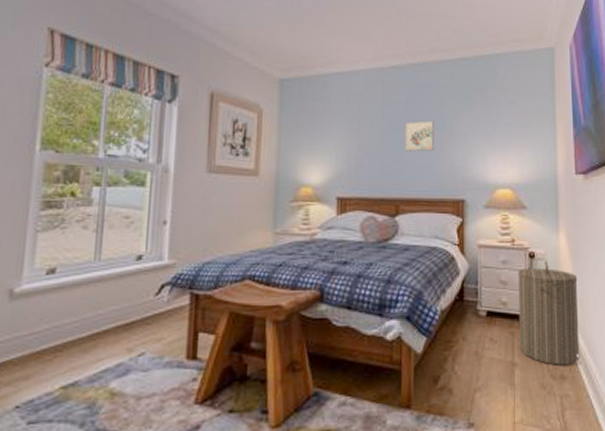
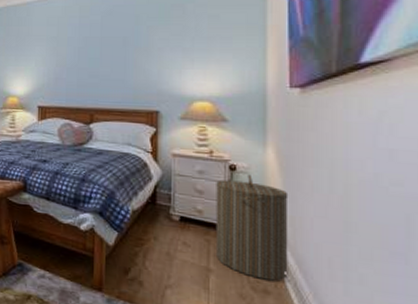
wall art: present [405,120,434,152] -> none [99,38,129,67]

